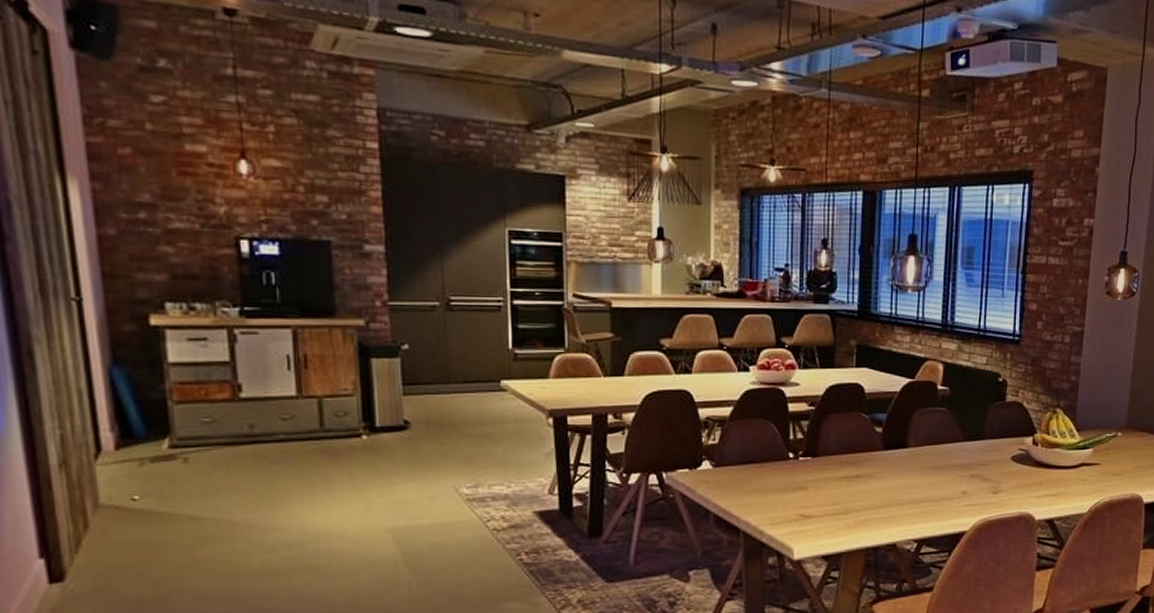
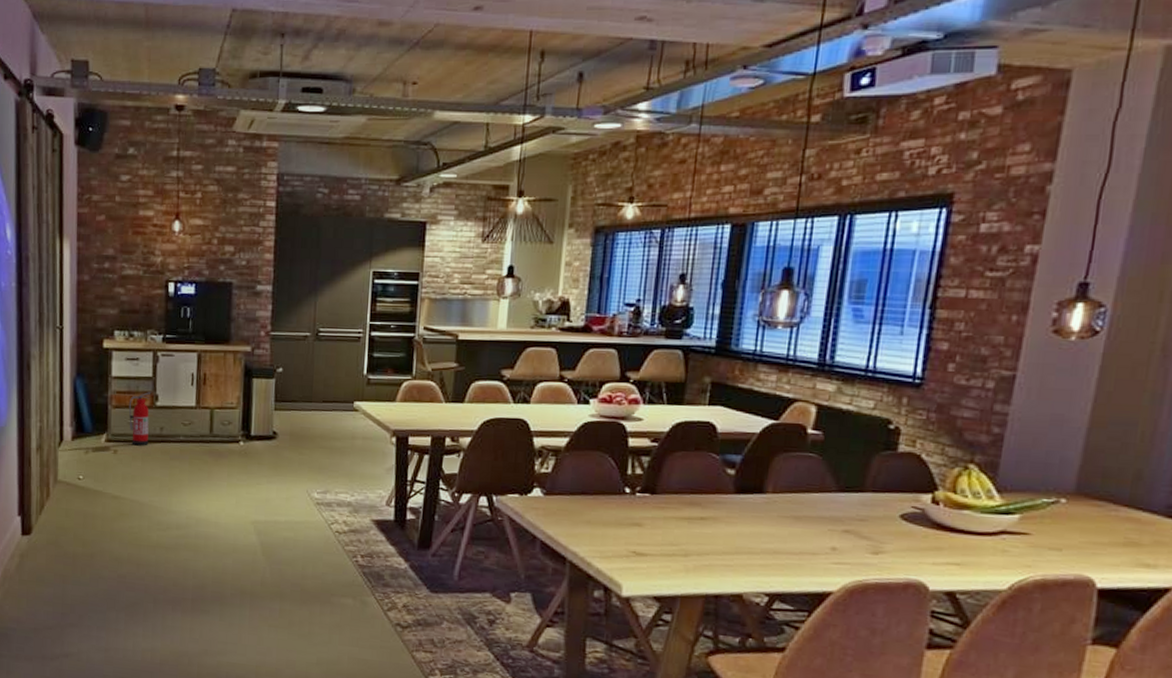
fire extinguisher: none [198,381,235,450] -> present [128,392,152,446]

